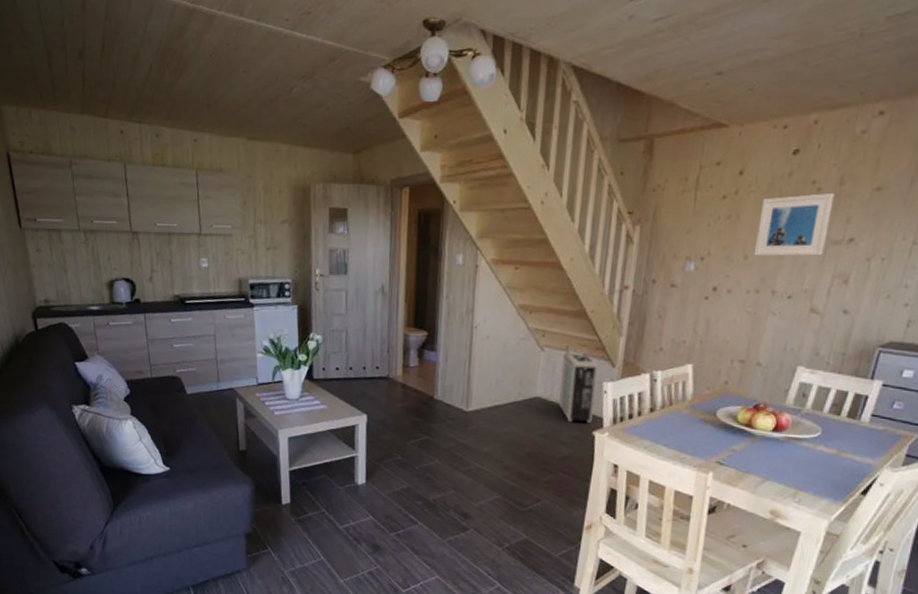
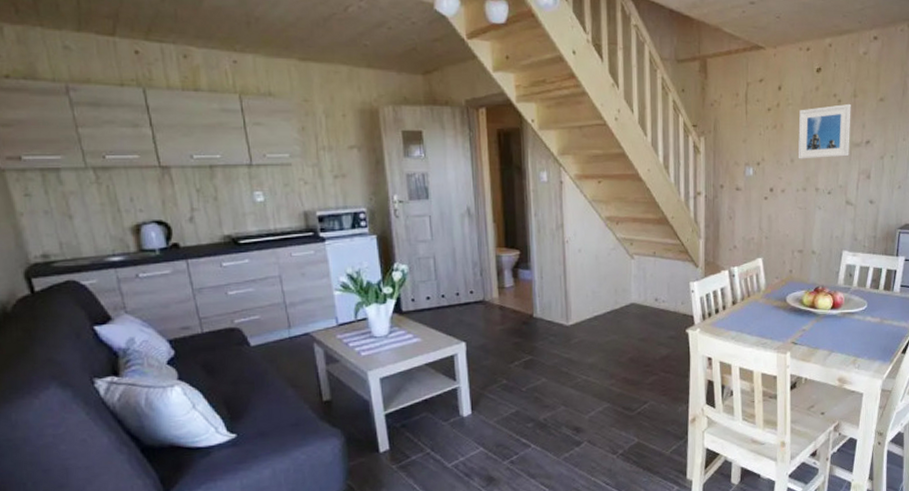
air purifier: present [559,349,598,423] -> none [652,255,684,324]

